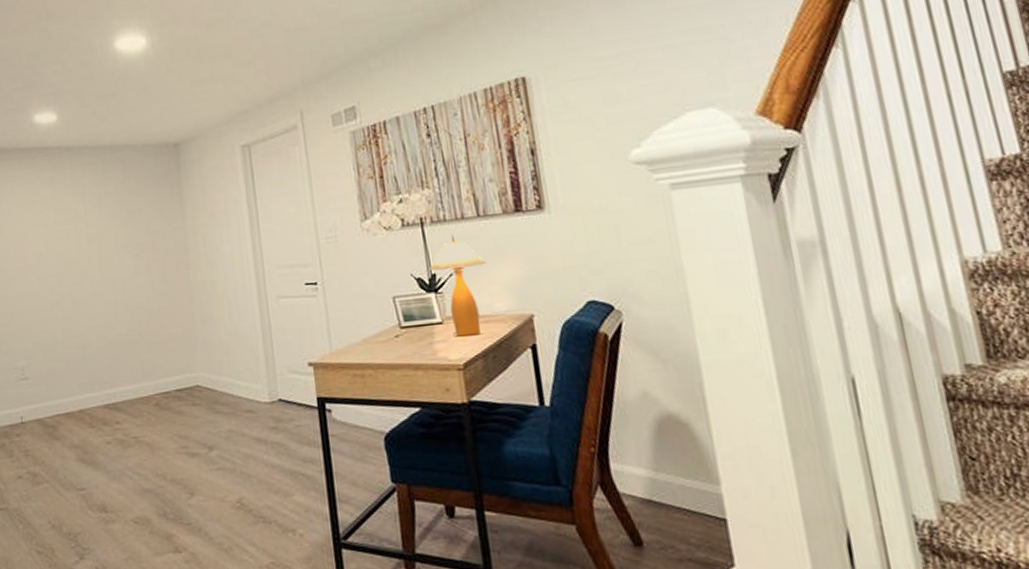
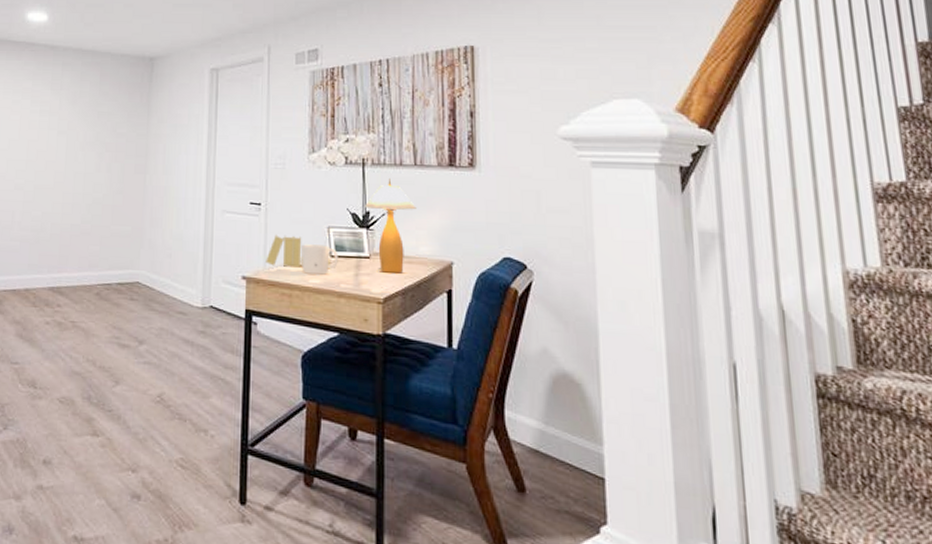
books: none [331,312,402,348] -> present [266,234,331,268]
mug: none [366,316,409,351] -> present [300,244,338,276]

